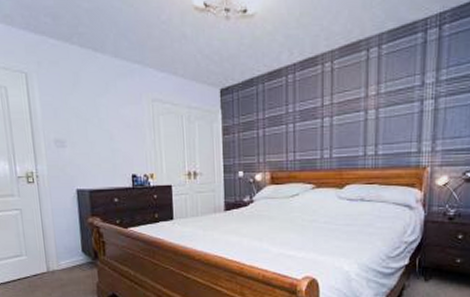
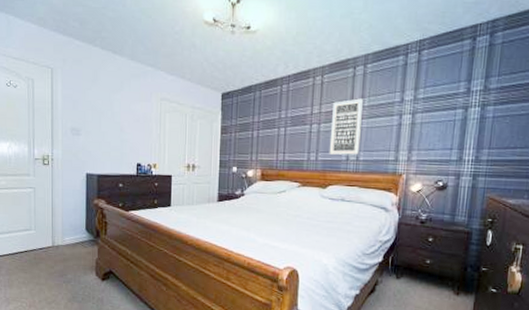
wall art: none [344,84,379,150] -> present [329,98,363,155]

